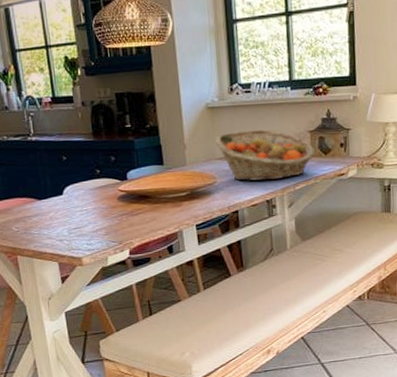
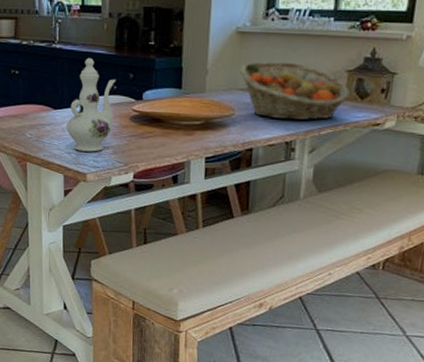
ewer: none [54,146,101,237] -> present [67,57,117,152]

